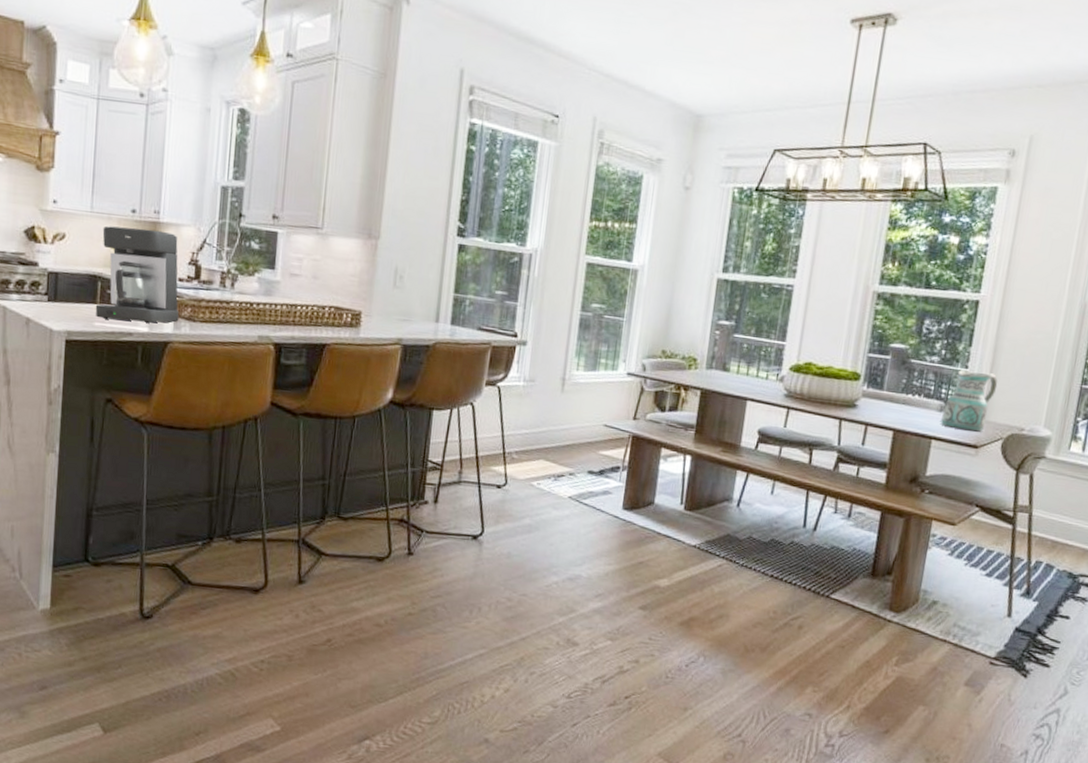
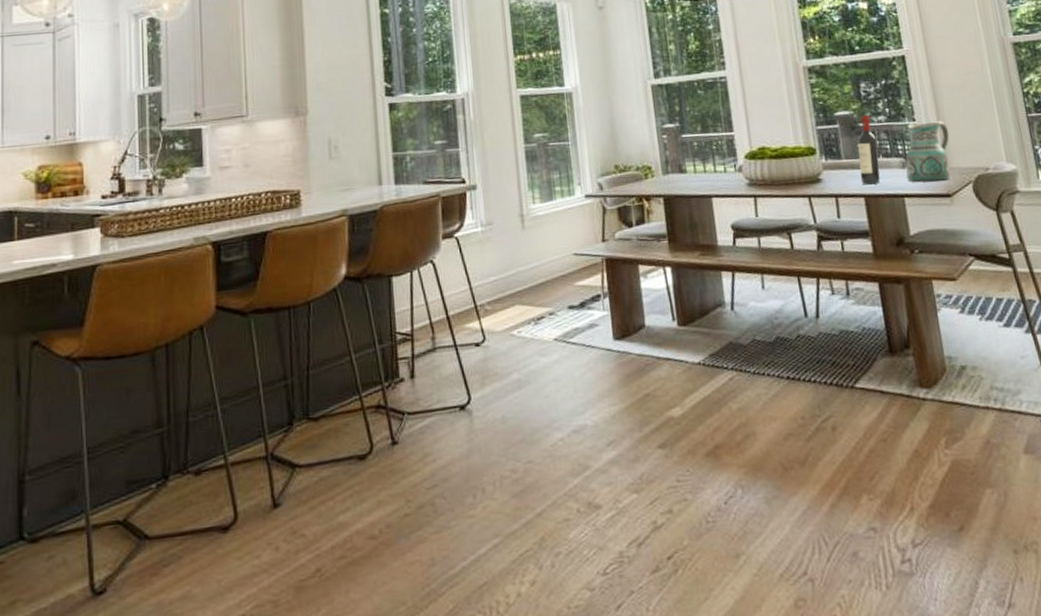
coffee maker: present [95,225,179,323] -> none [13,151,106,255]
wine bottle: none [895,351,924,421] -> present [857,114,881,185]

